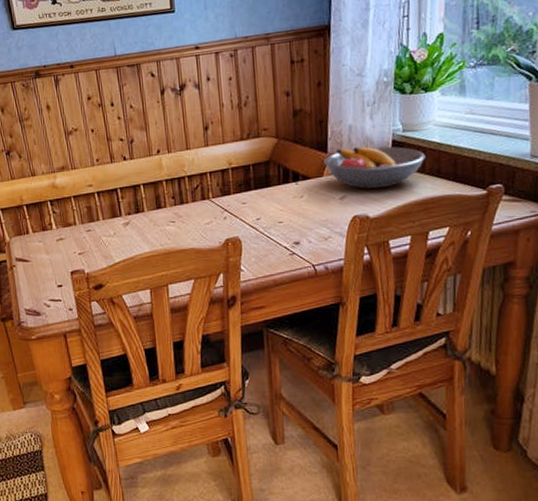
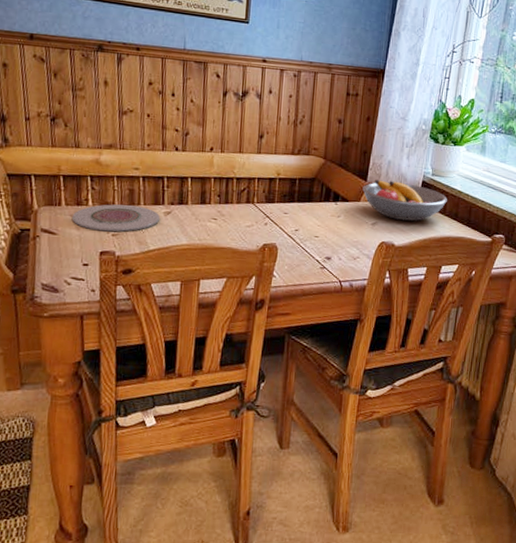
plate: none [40,221,120,252] -> present [71,204,160,232]

